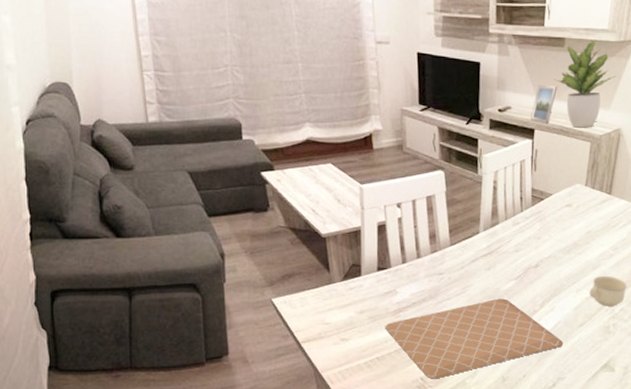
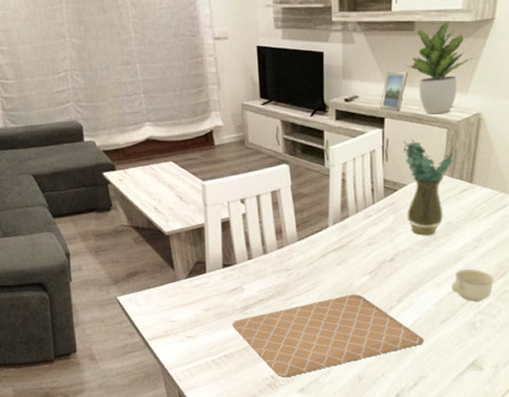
vase: none [550,151,595,244] -> present [403,139,453,236]

